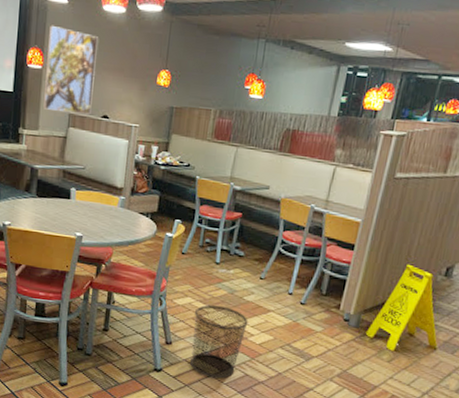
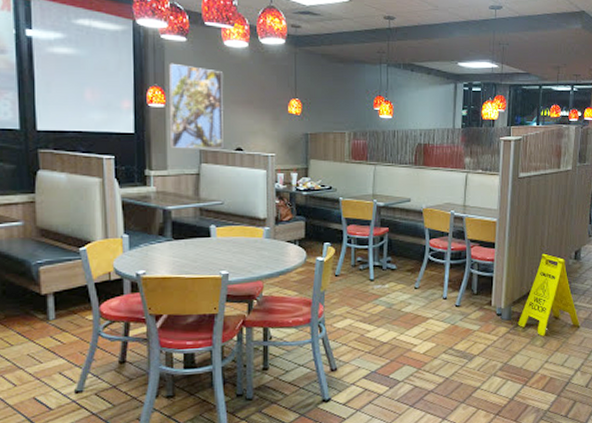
waste bin: present [189,305,248,379] -> none [355,322,410,397]

